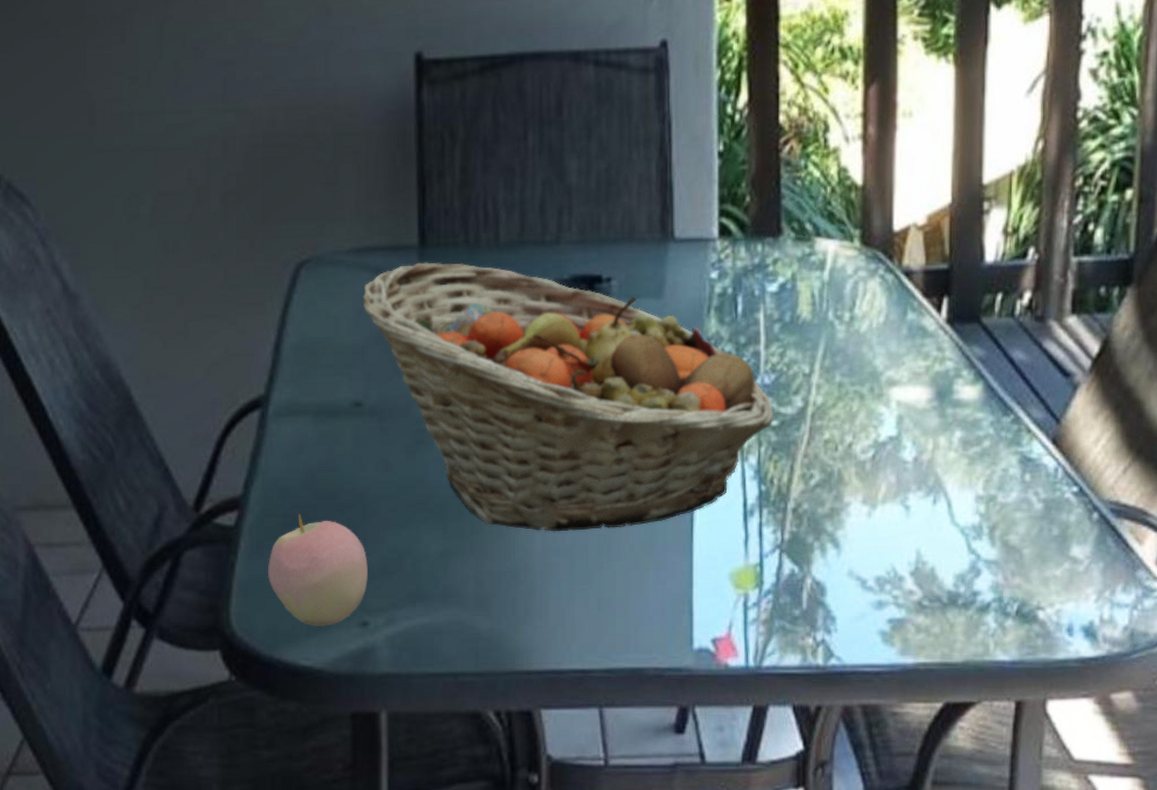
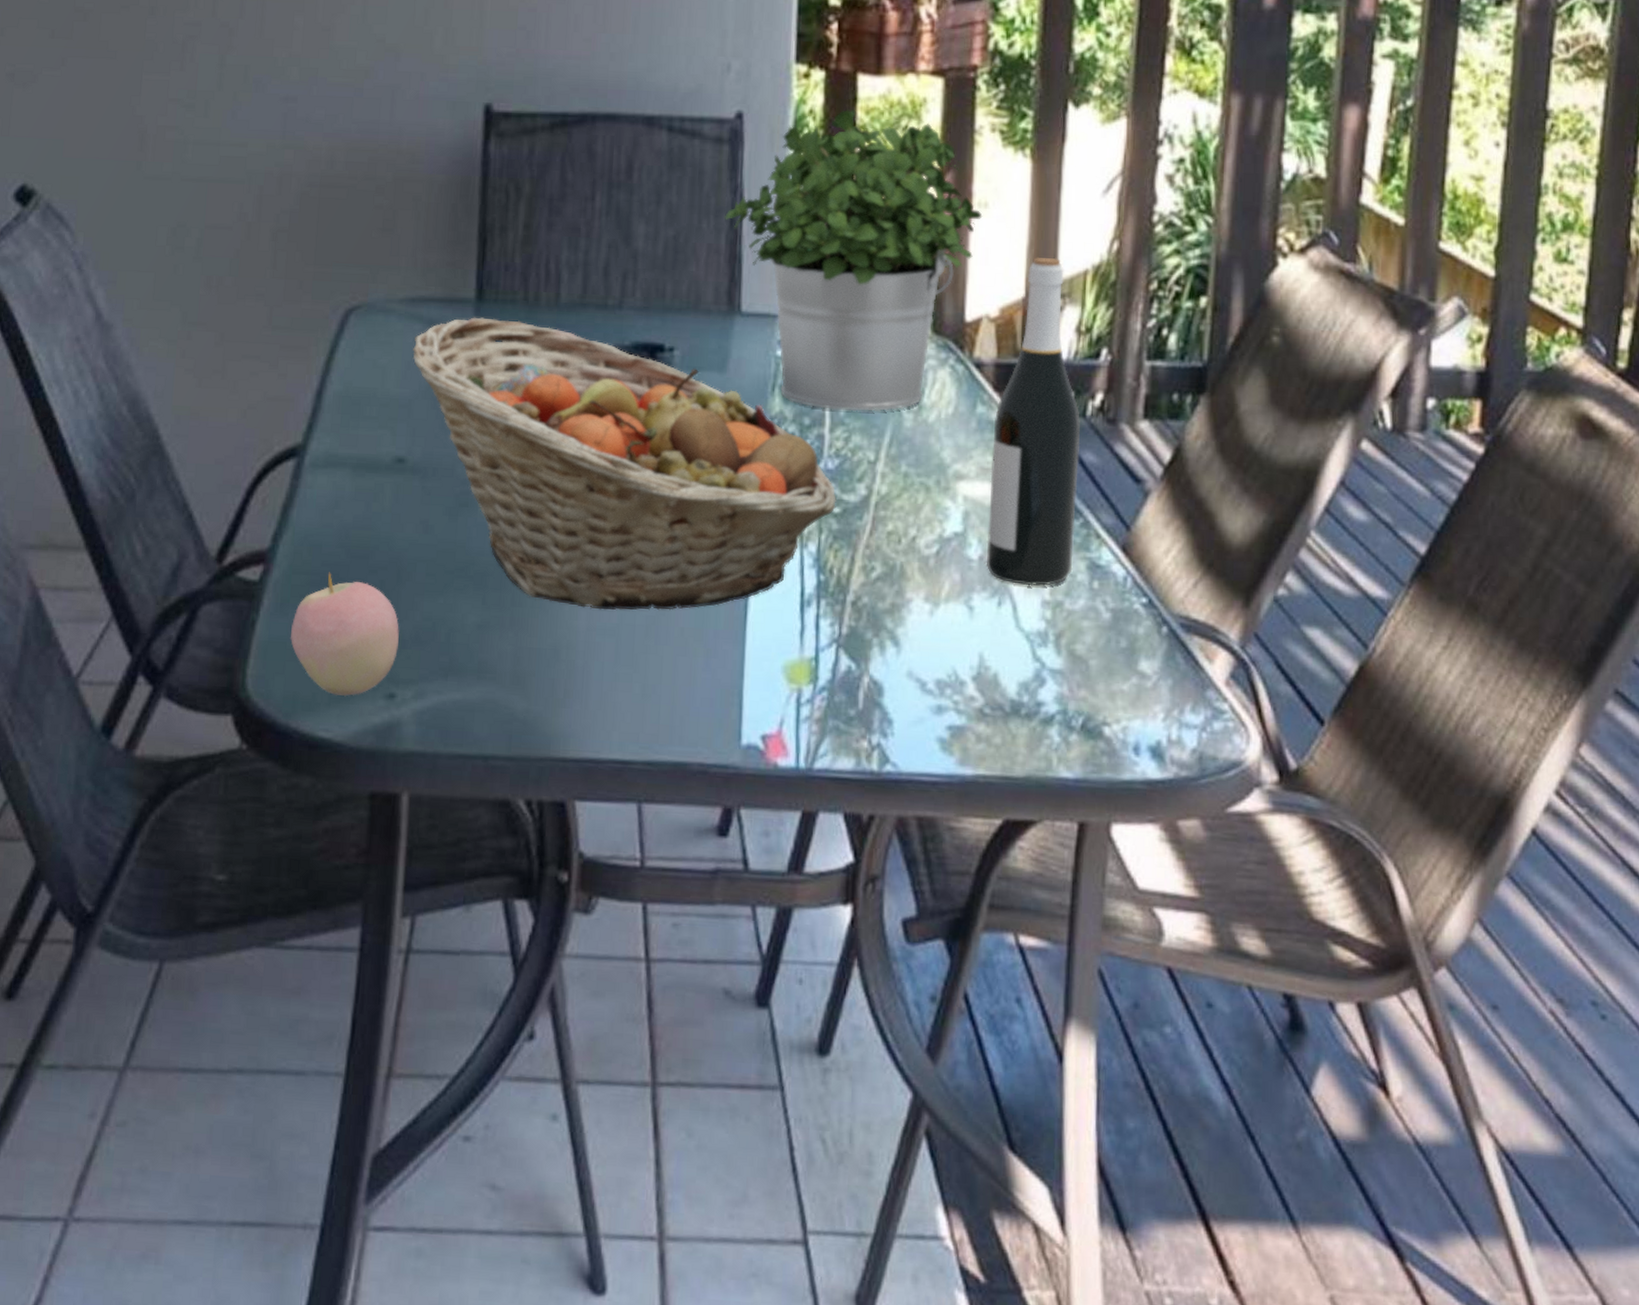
potted plant: none [653,29,908,327] -> present [724,110,983,411]
wine bottle: none [920,161,1010,483] -> present [986,257,1081,586]

